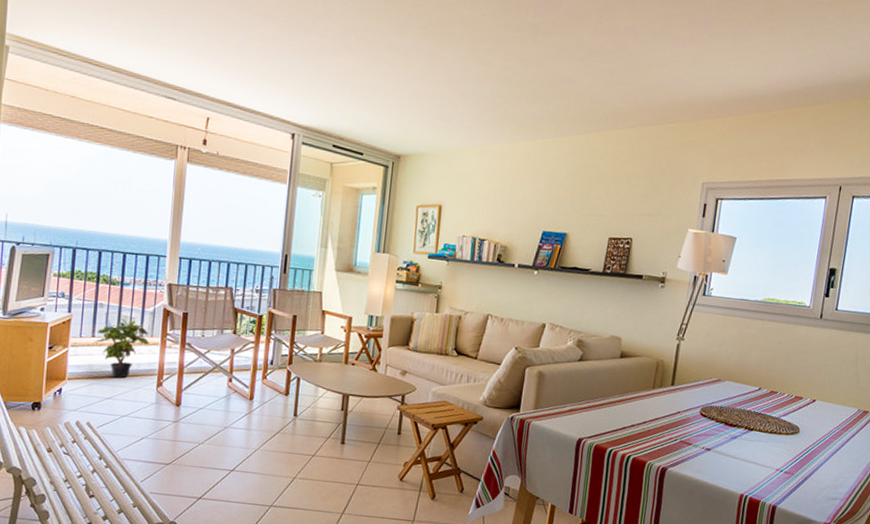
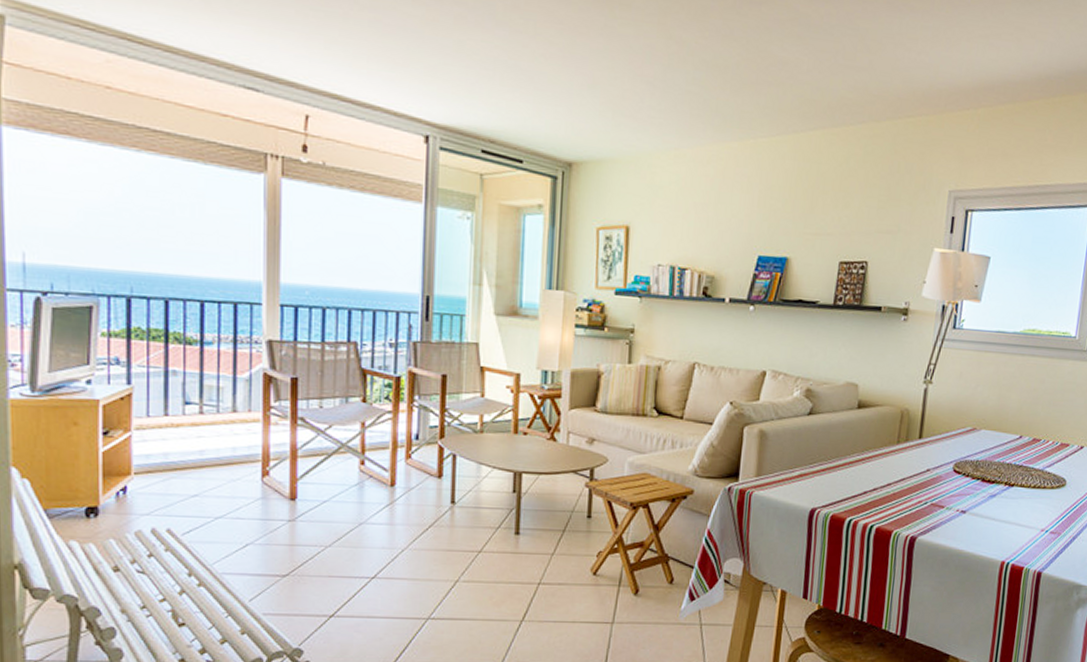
potted plant: present [94,319,149,378] -> none [168,389,246,468]

